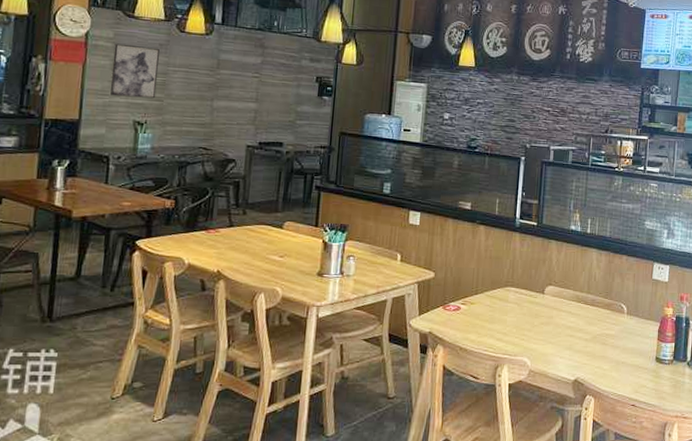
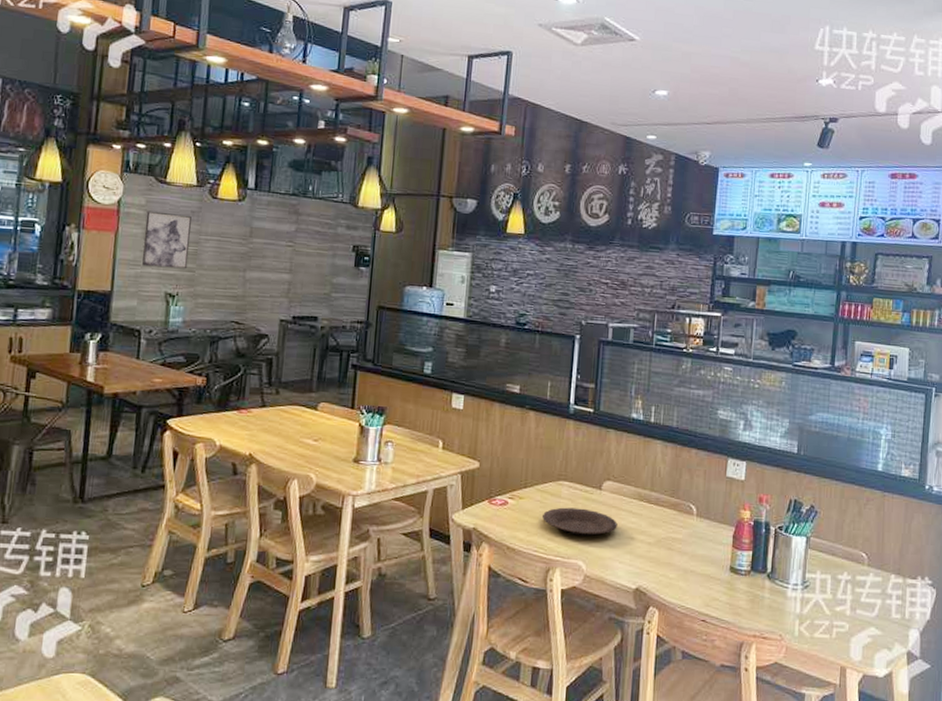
plate: none [491,310,558,335] -> present [541,507,618,536]

